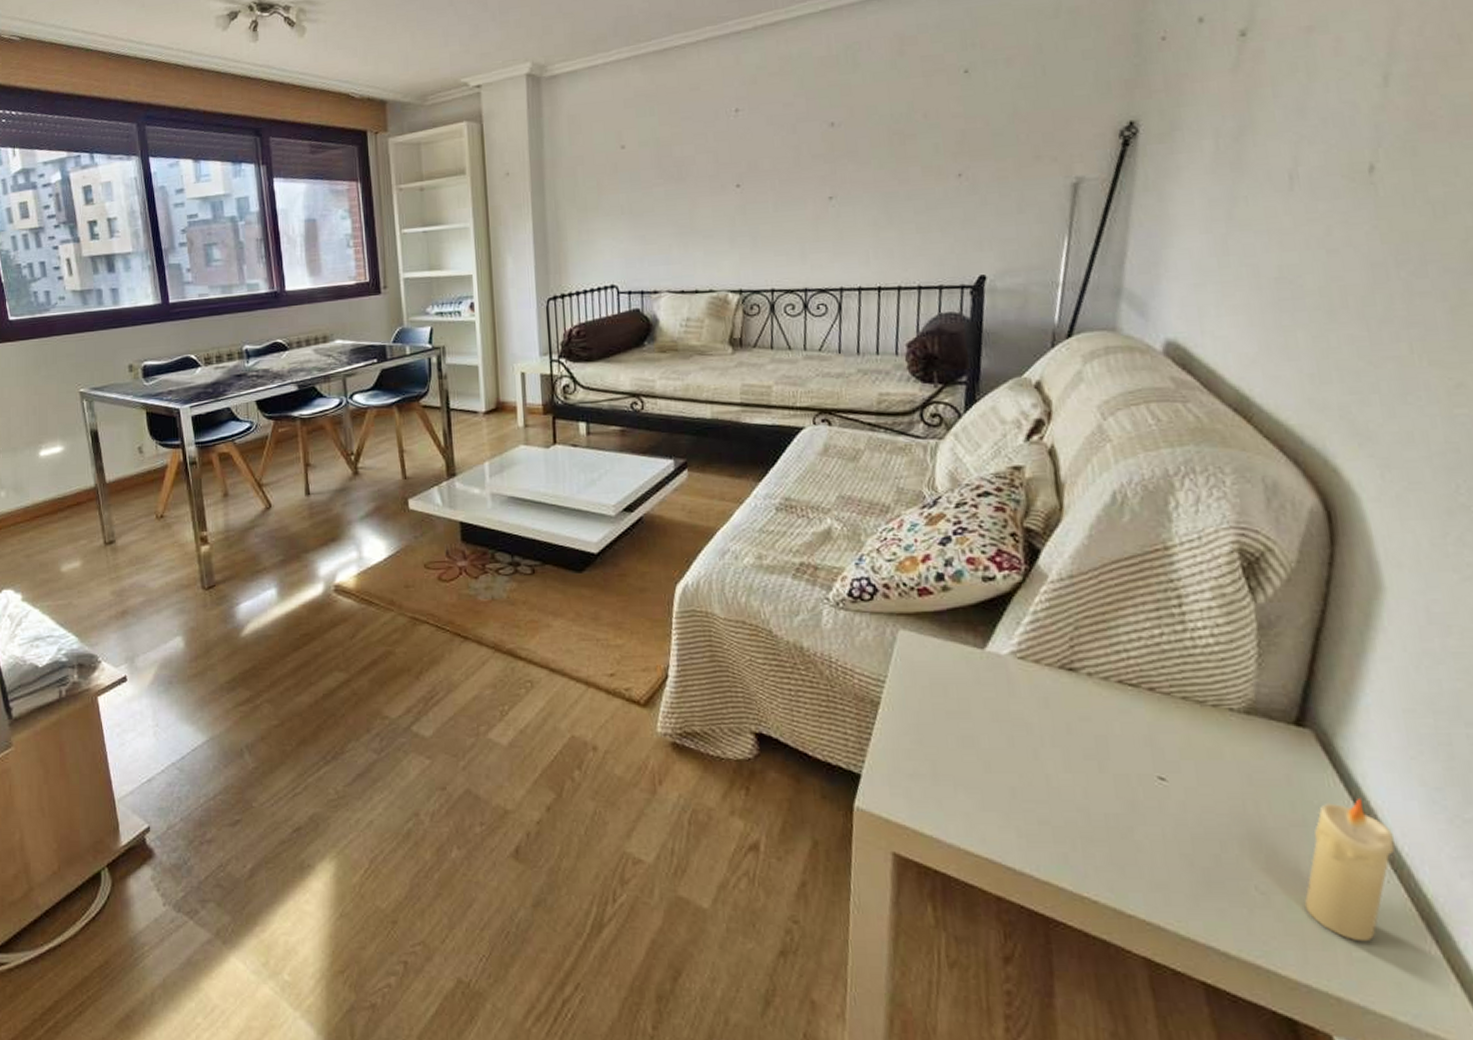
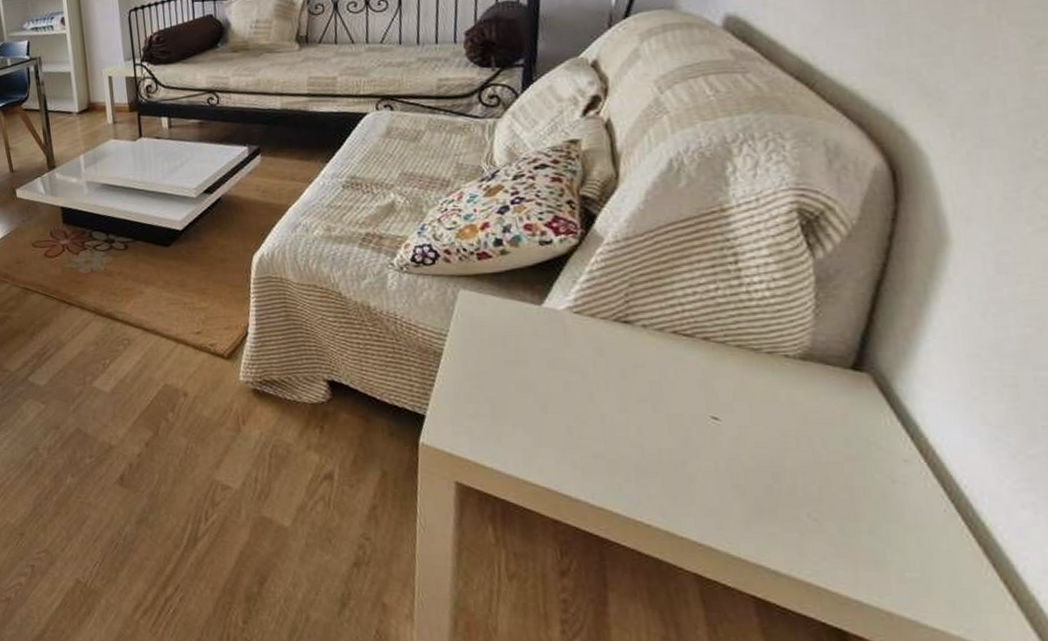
candle: present [1304,799,1395,942] -> none [857,436,953,564]

